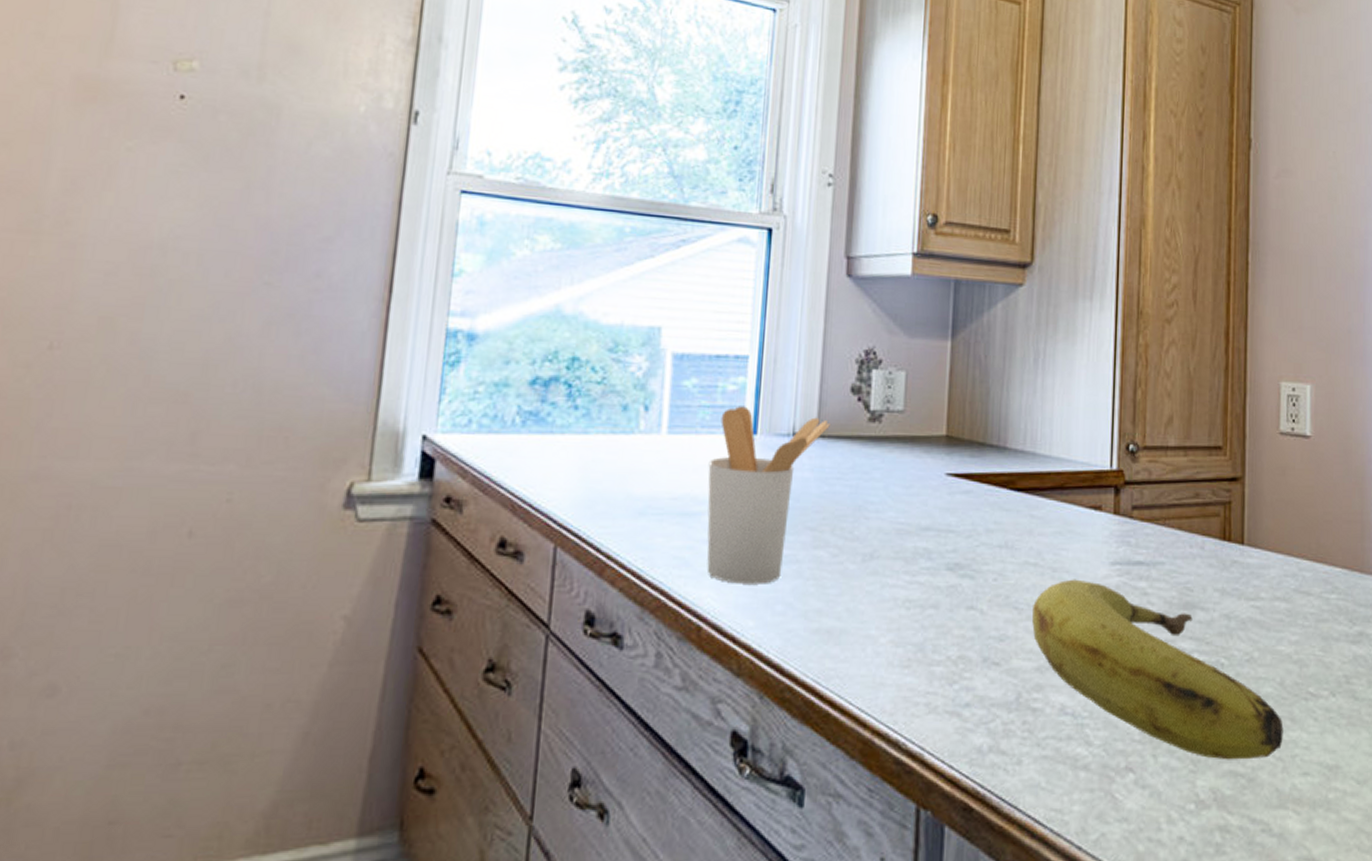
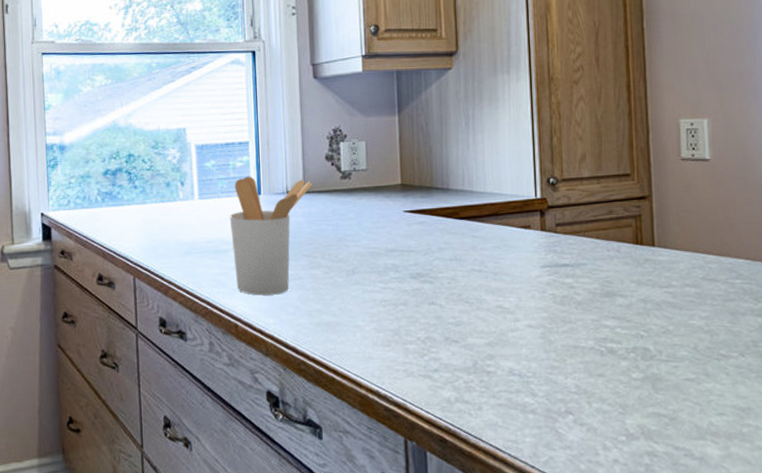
fruit: present [1032,579,1283,760] -> none [481,279,699,405]

